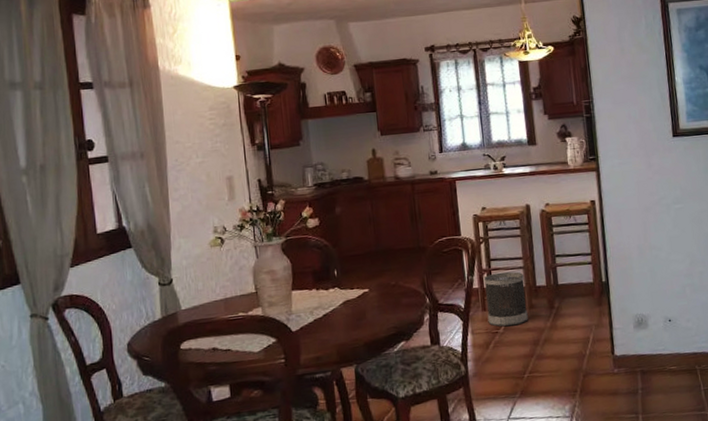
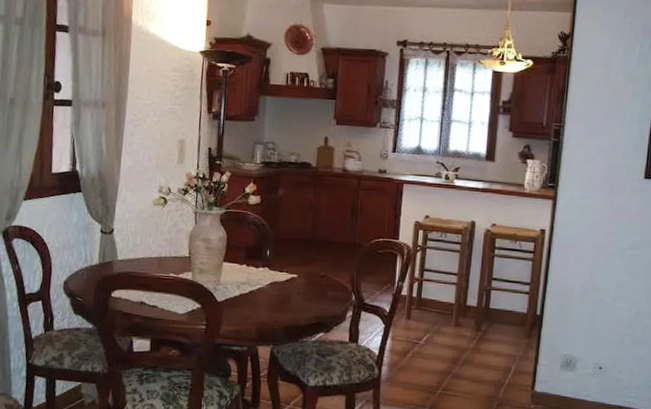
wastebasket: present [483,271,528,327] -> none [410,284,456,340]

